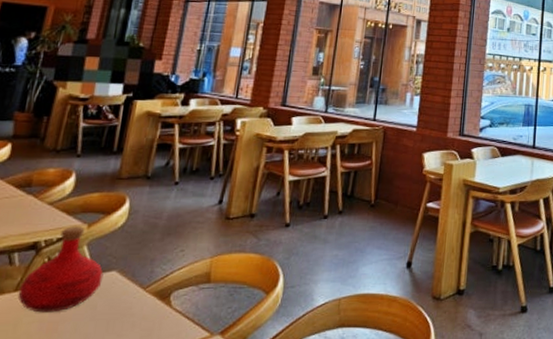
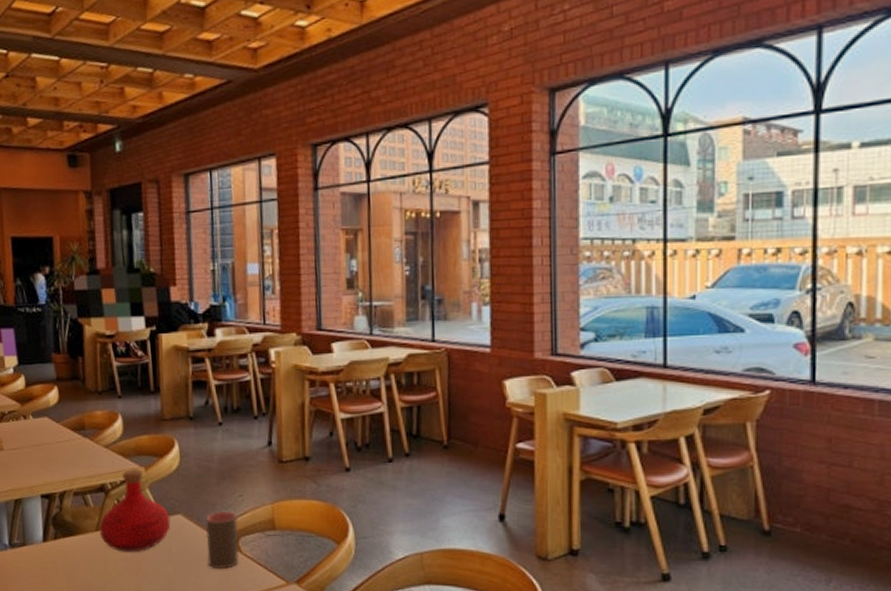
cup: none [133,265,176,326] -> present [205,510,239,570]

